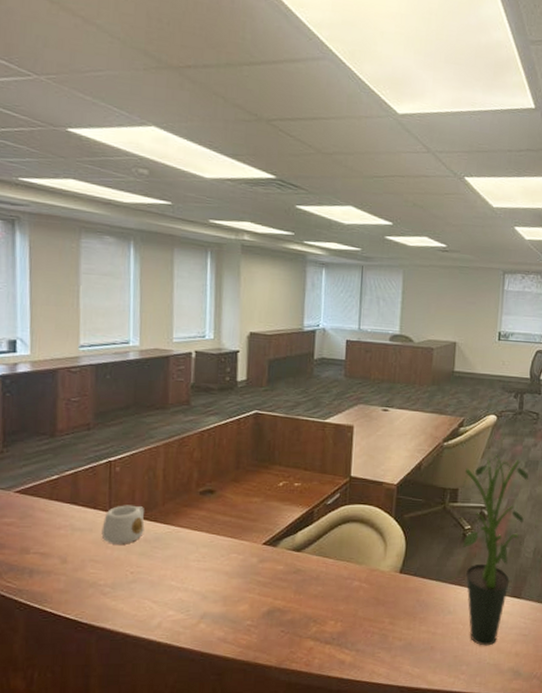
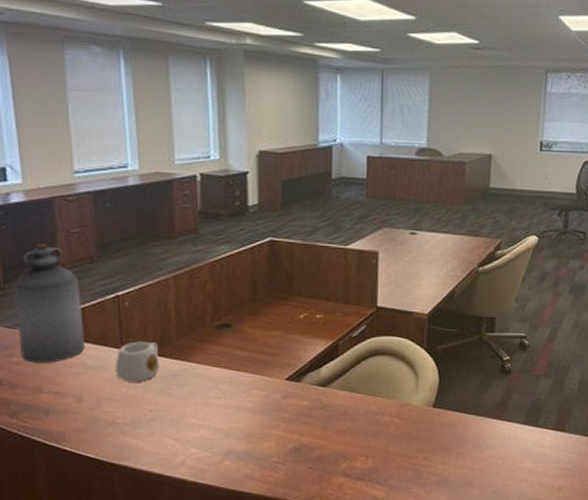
bottle: none [10,411,75,524] -> present [12,244,85,363]
potted plant: present [462,454,531,646] -> none [500,279,576,481]

